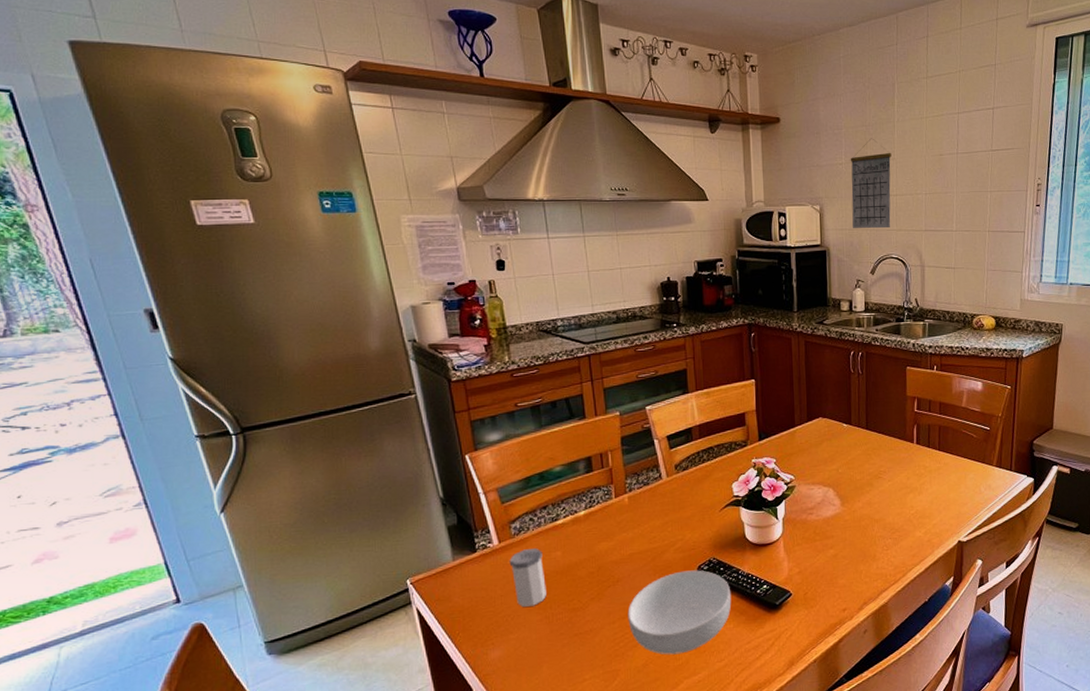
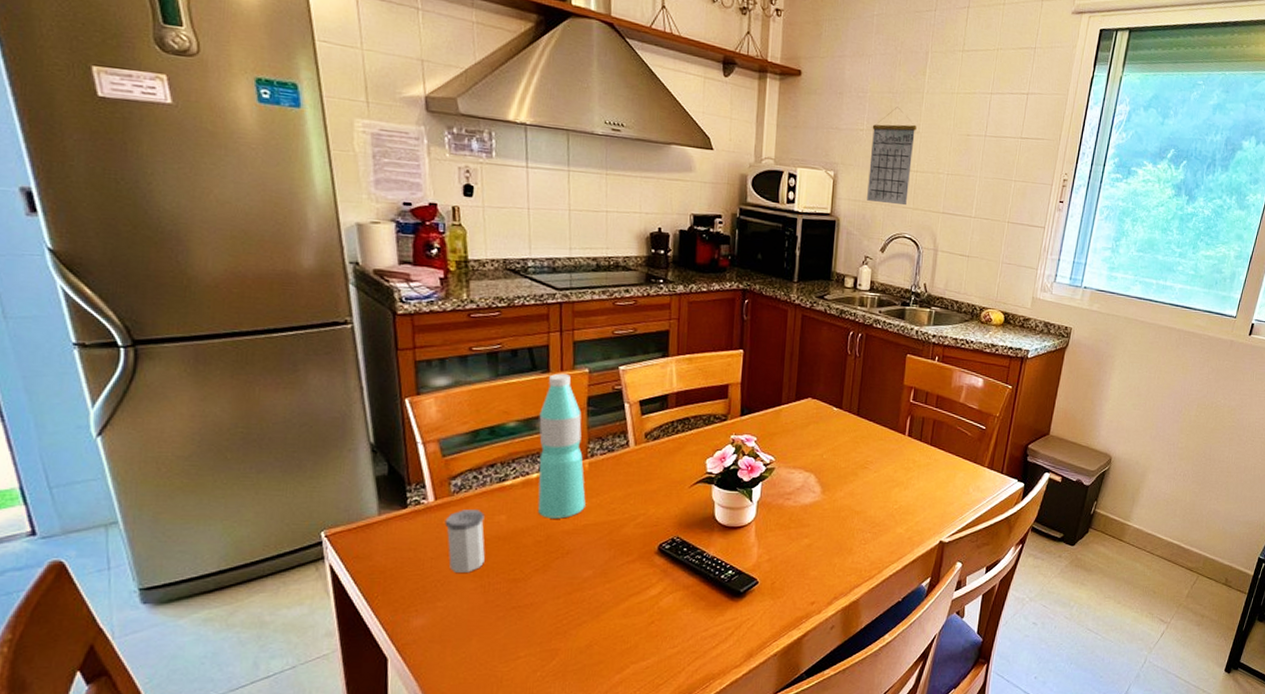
water bottle: none [580,418,629,551] -> present [537,373,586,519]
cereal bowl: present [627,570,732,655] -> none [574,548,693,637]

